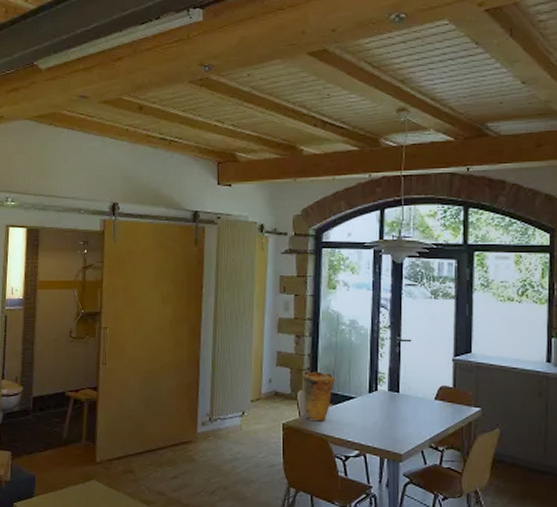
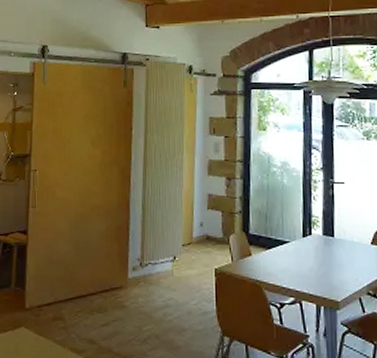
vase: present [302,371,335,422] -> none [234,214,267,267]

